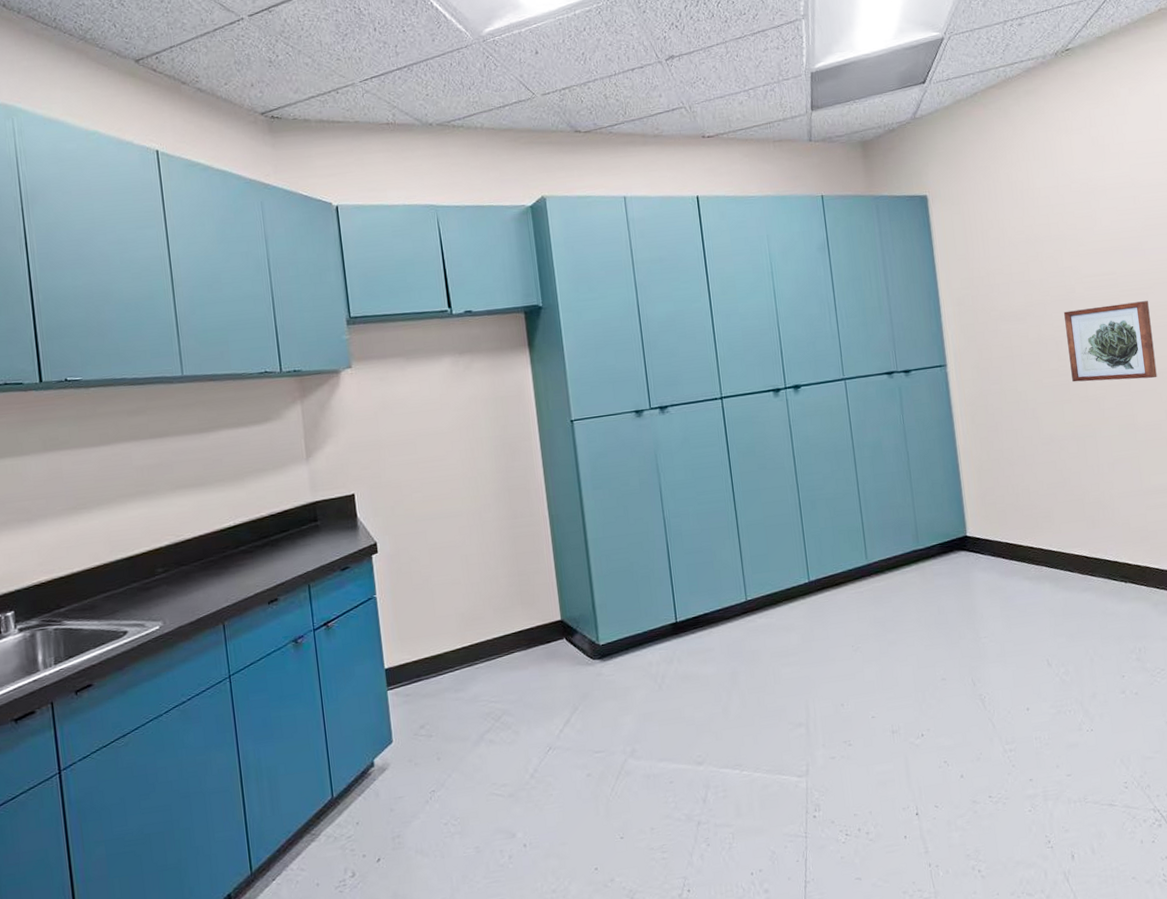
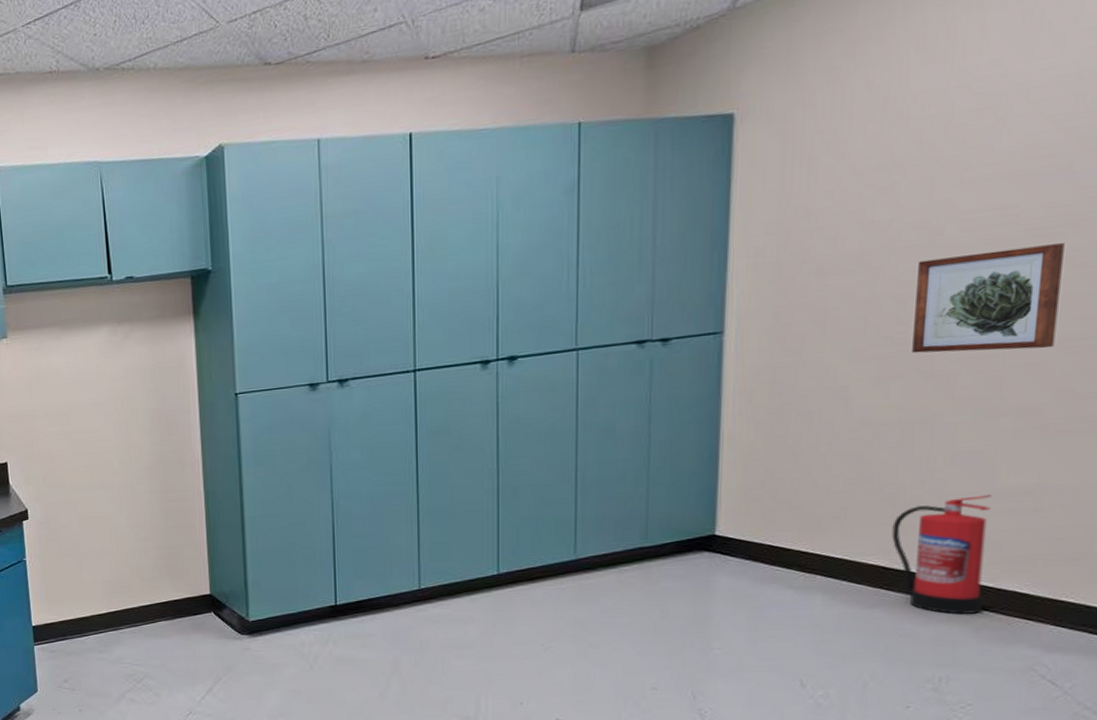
fire extinguisher: none [1085,493,1155,593] -> present [891,494,991,615]

